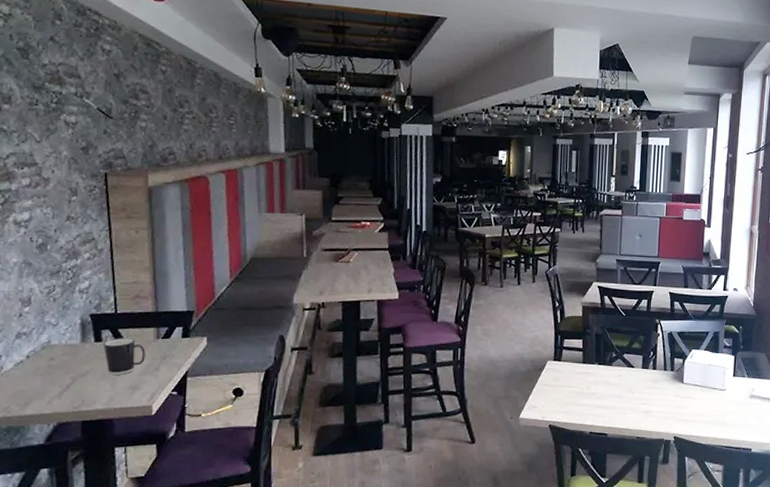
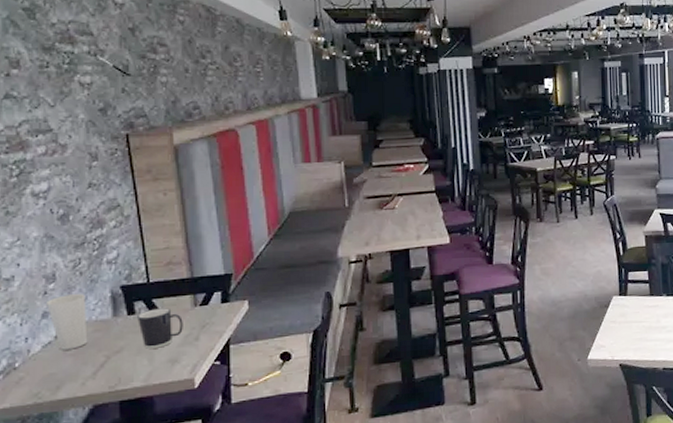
cup: none [21,317,58,370] -> present [47,293,88,350]

